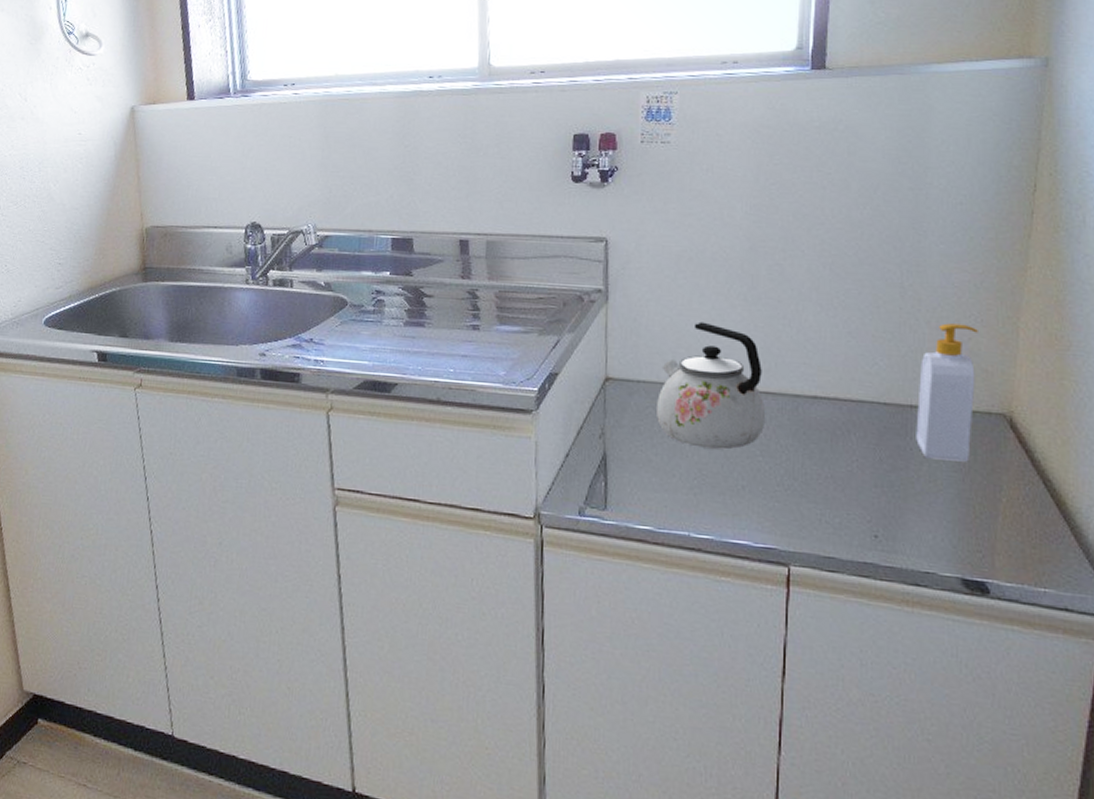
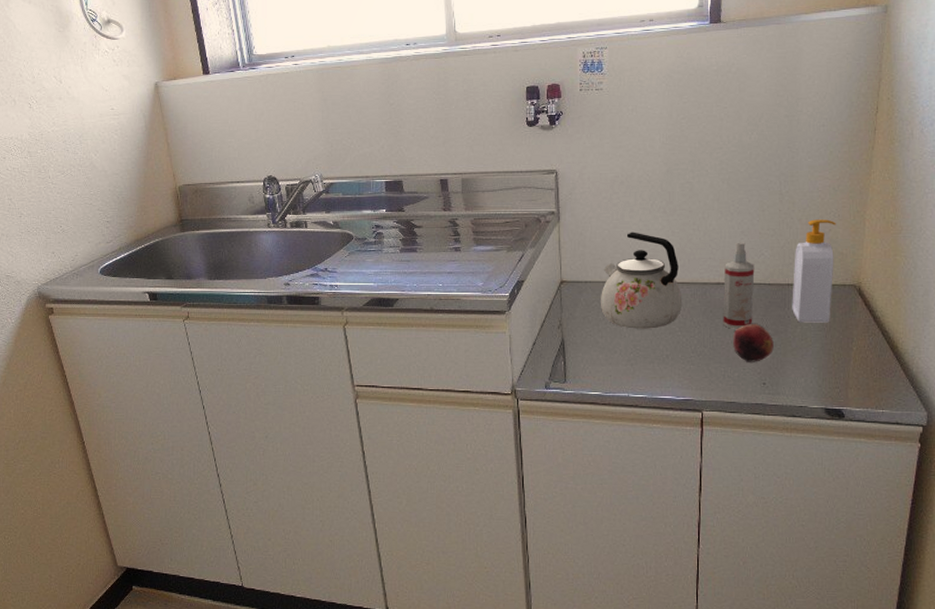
spray bottle: none [820,344,865,460] -> present [723,241,755,329]
fruit: none [834,454,890,506] -> present [733,324,774,362]

